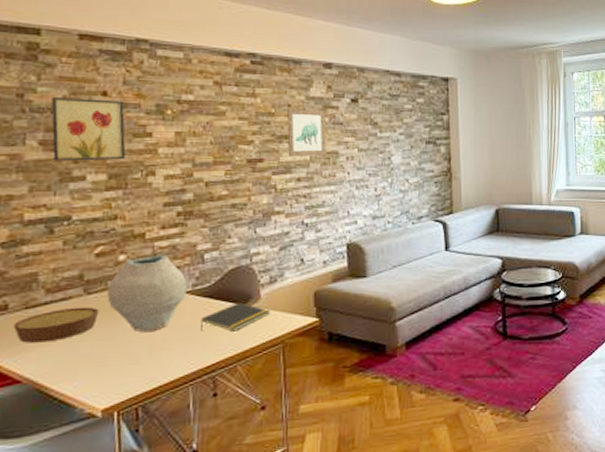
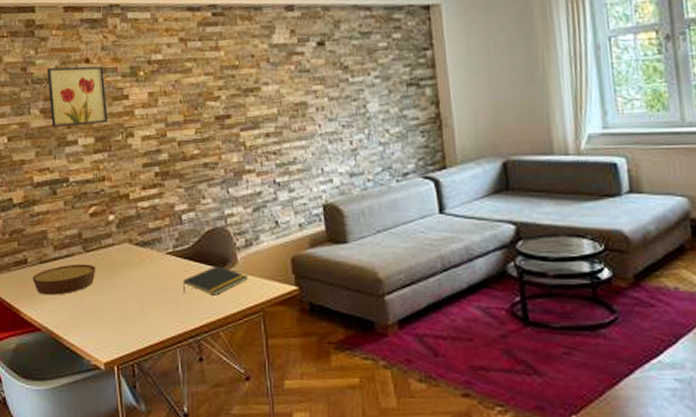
vase: present [107,255,187,333] -> none [102,215,168,292]
wall art: present [287,109,326,156] -> none [251,58,294,110]

